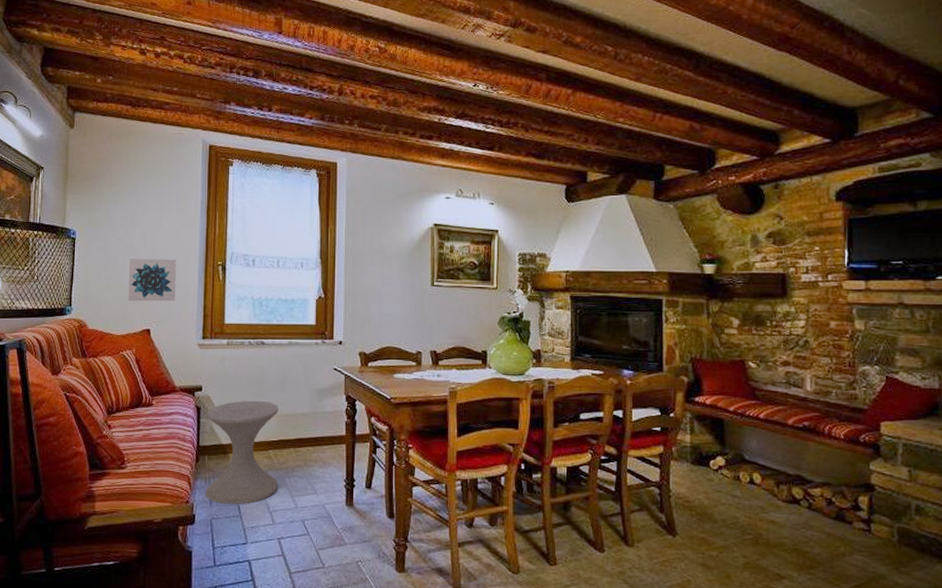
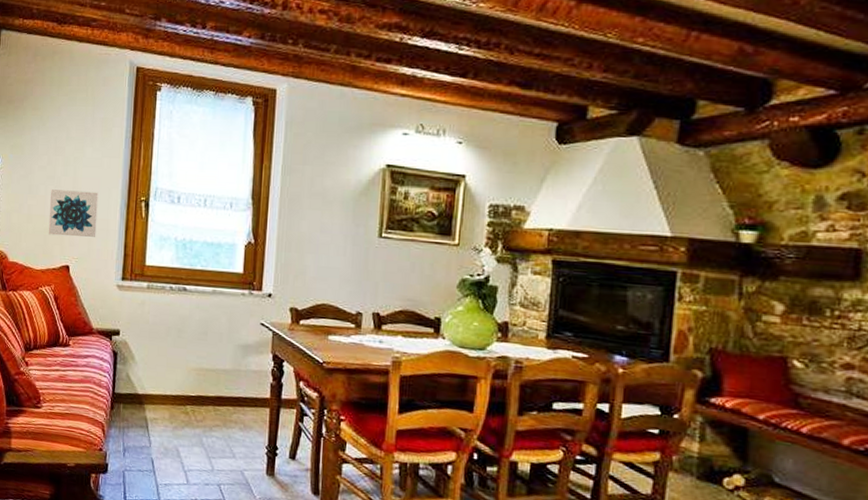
side table: present [205,400,279,505] -> none [119,349,199,460]

